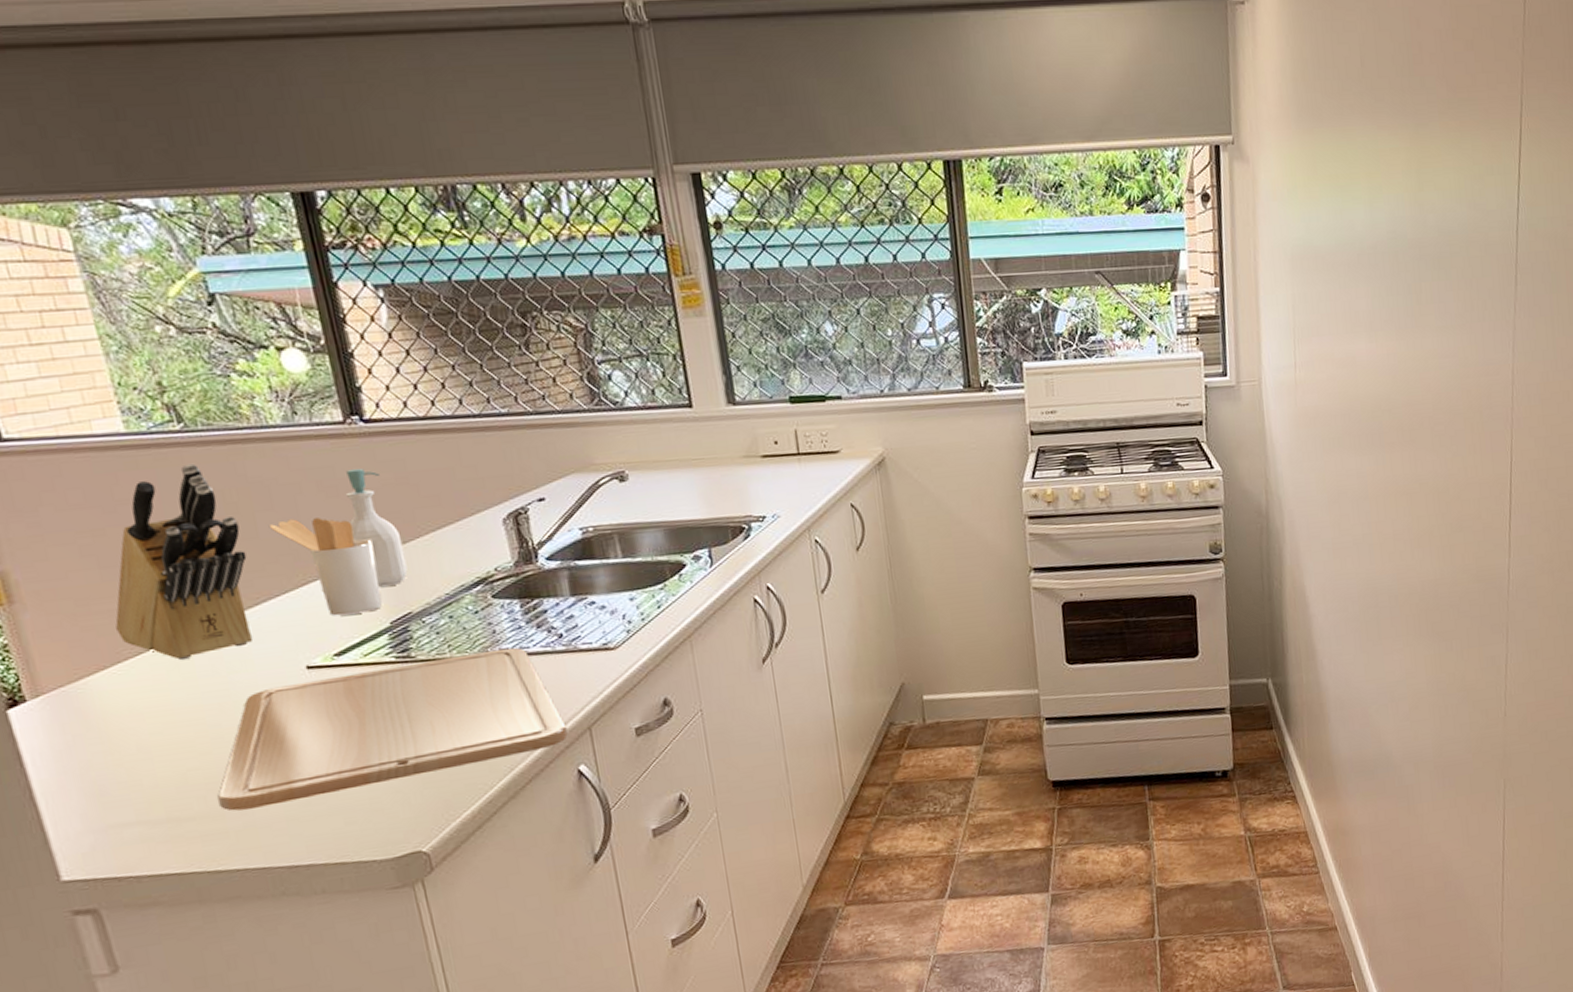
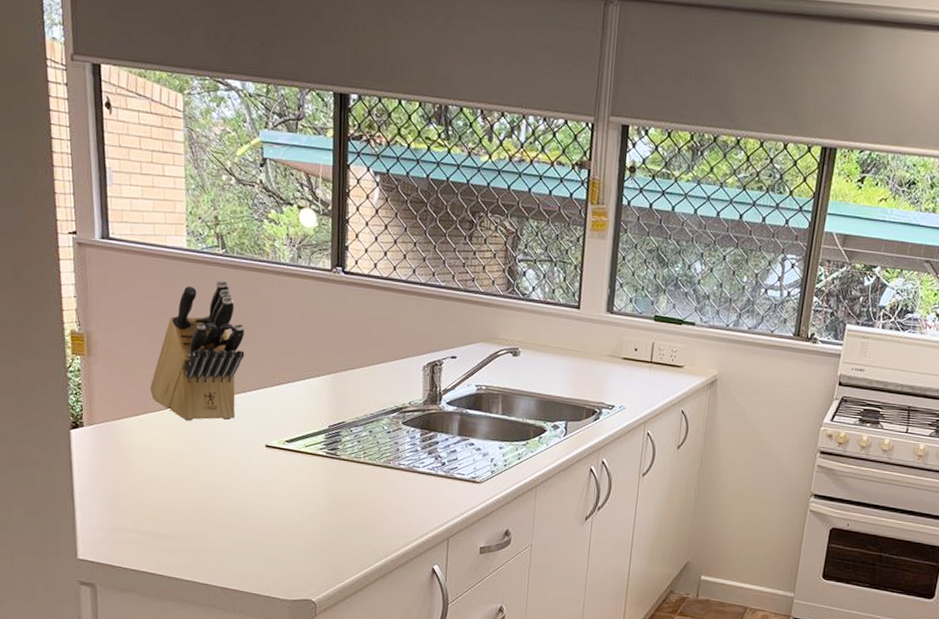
chopping board: present [217,647,568,811] -> none [187,455,432,547]
utensil holder: present [269,518,382,616] -> none [264,334,330,415]
soap bottle: present [345,469,408,587] -> none [317,307,351,399]

